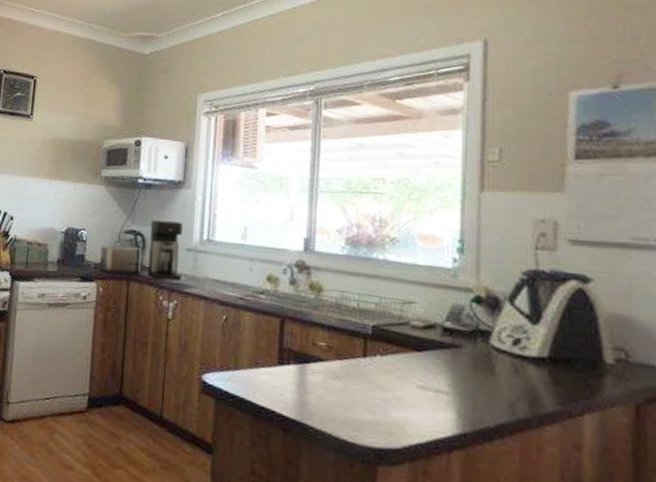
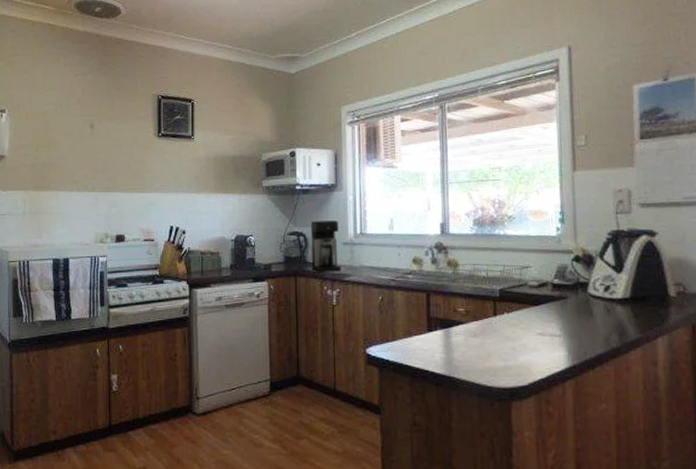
toaster: present [99,244,144,276] -> none [269,245,307,273]

